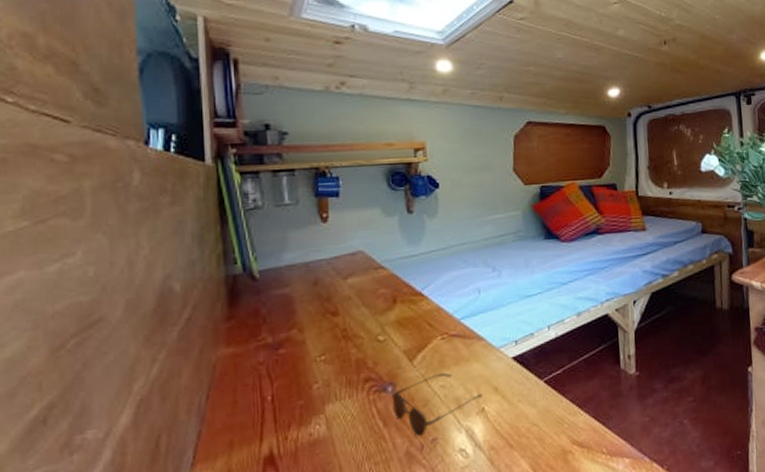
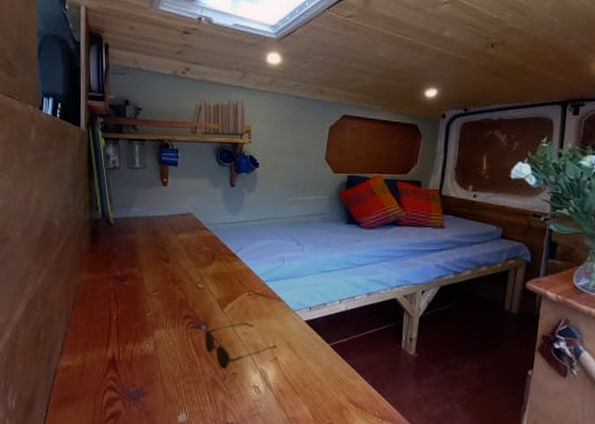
books: none [352,115,420,158] -> present [190,100,246,137]

